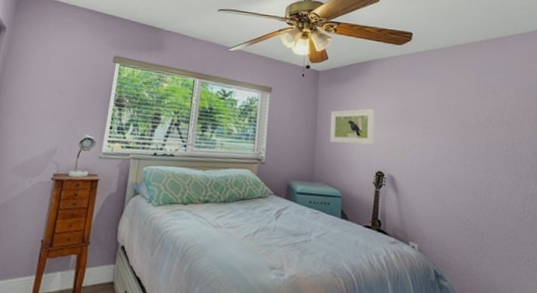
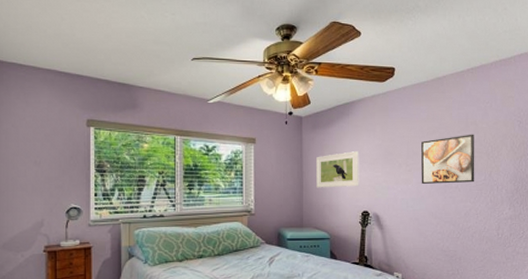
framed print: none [439,102,496,153] -> present [421,134,475,184]

